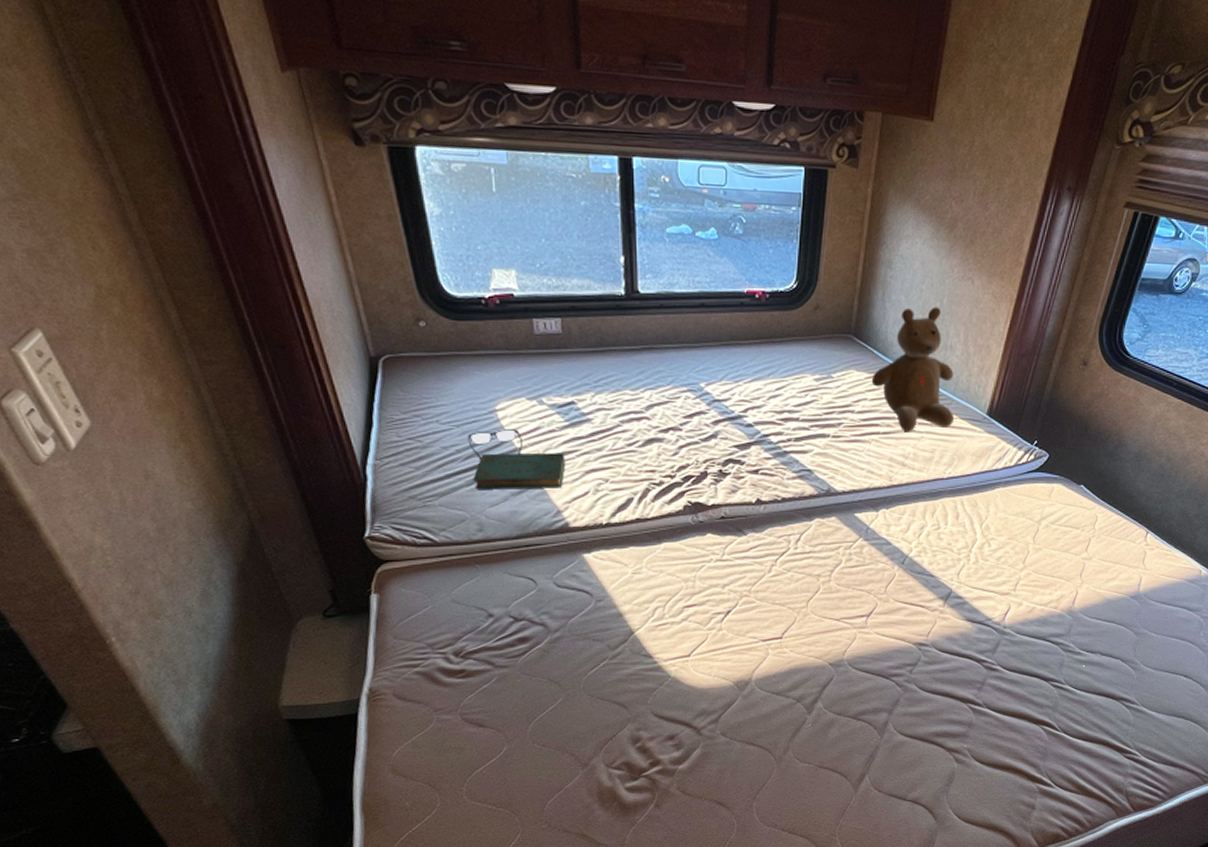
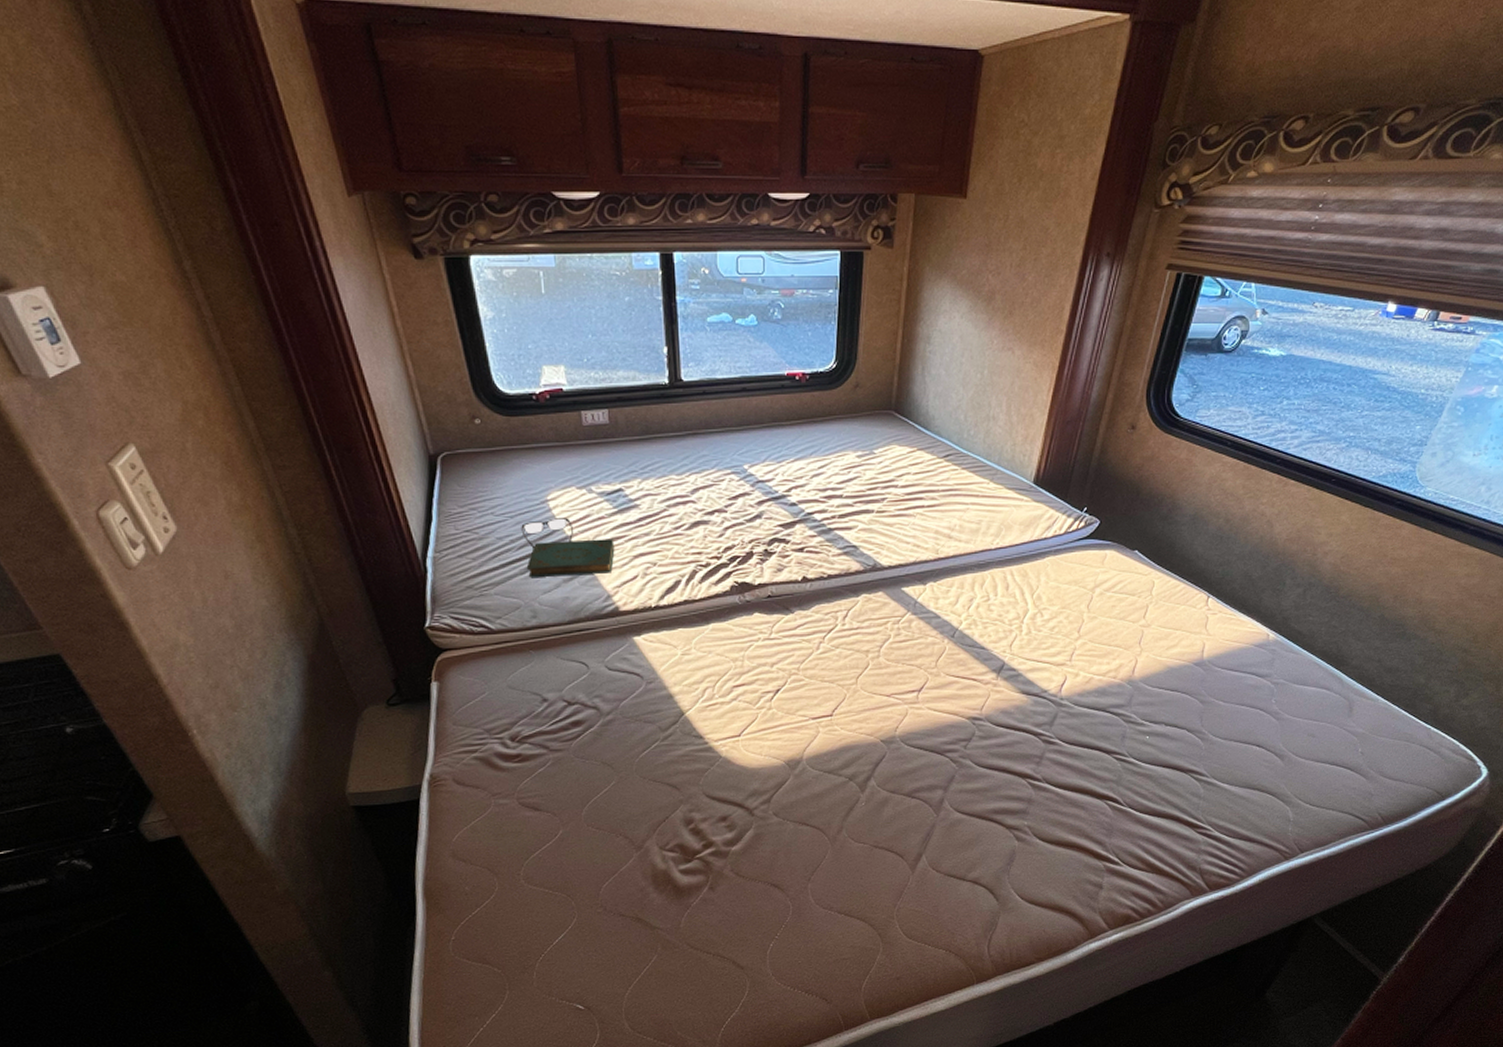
stuffed bear: present [871,307,955,432] -> none [914,379,1000,505]

